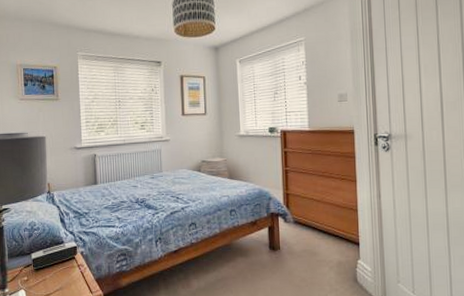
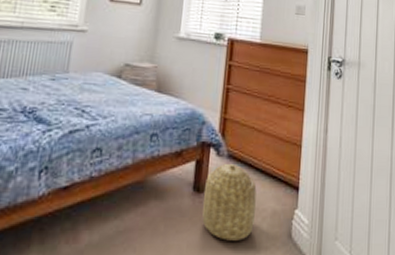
basket: none [278,227,323,285] -> present [202,163,257,241]

